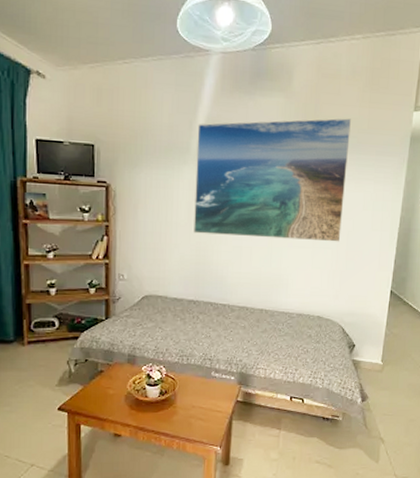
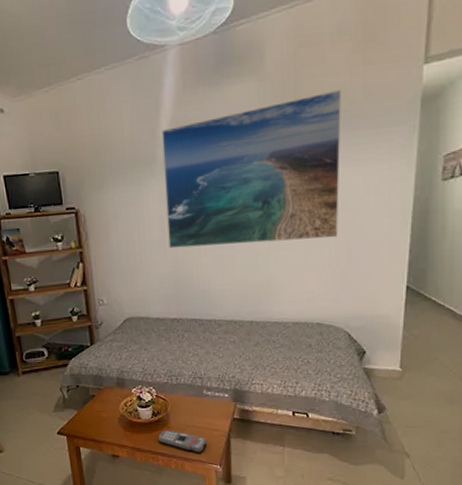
remote control: none [163,410,209,435] -> present [158,430,206,454]

